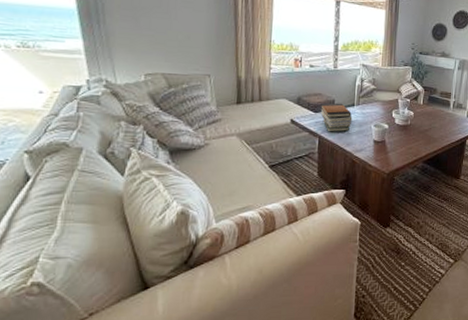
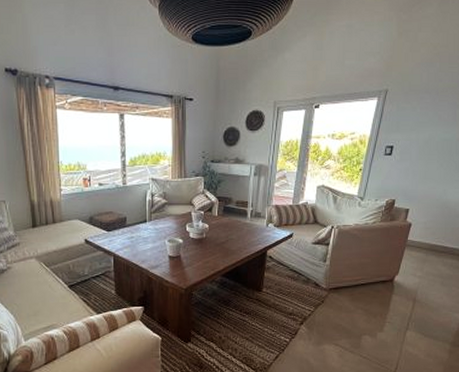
book stack: present [320,103,353,132] -> none [113,220,146,250]

